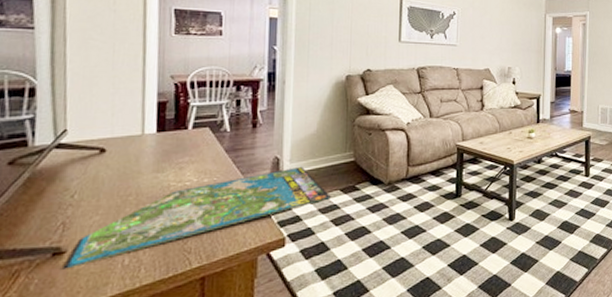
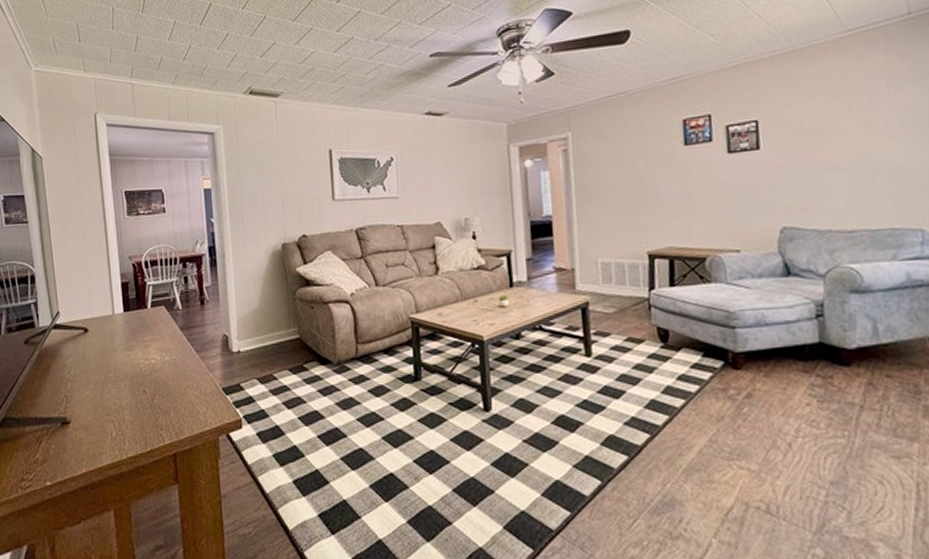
board game: present [63,167,332,270] -> none [70,345,281,438]

